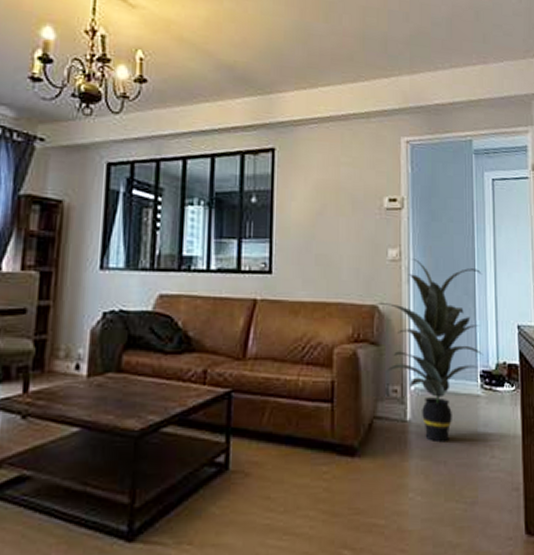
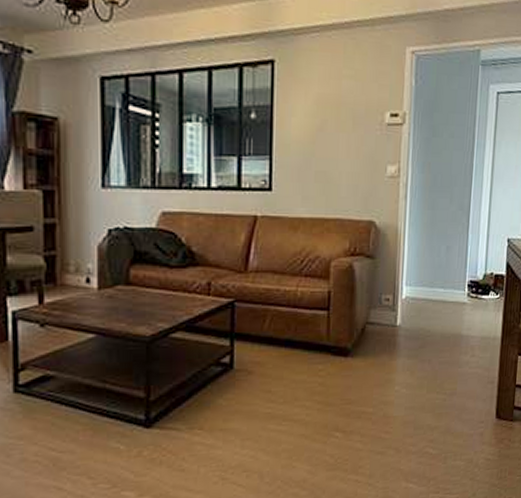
indoor plant: present [376,259,483,443] -> none [372,175,478,344]

